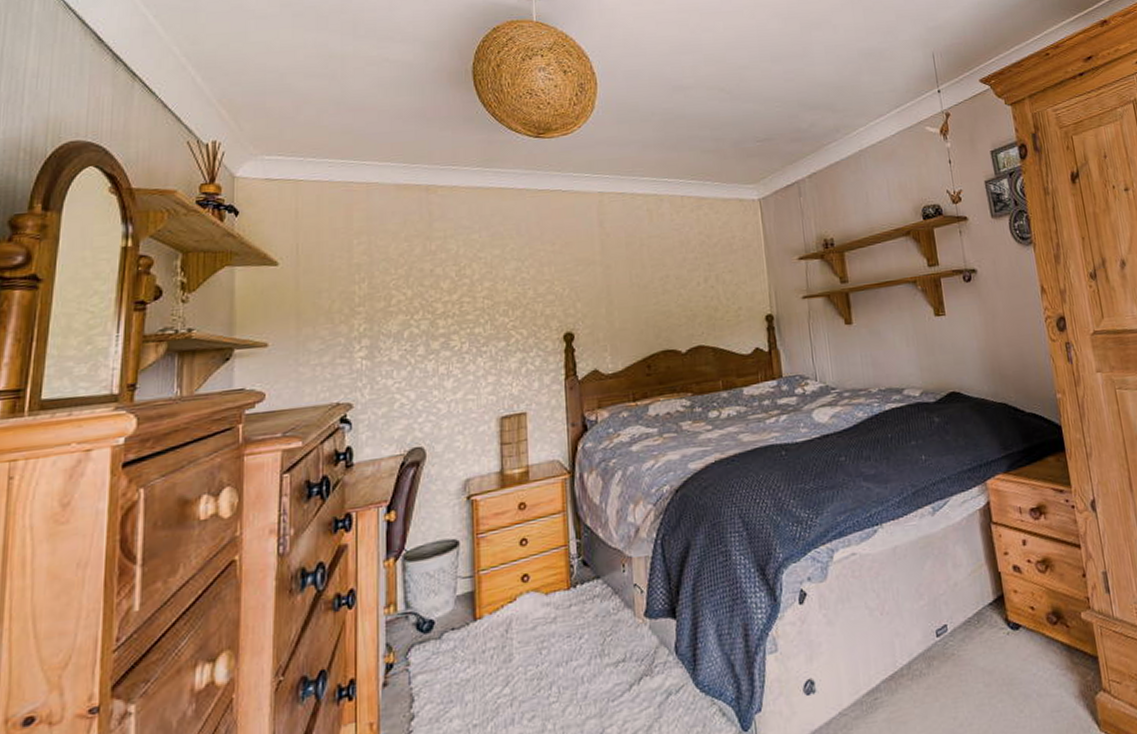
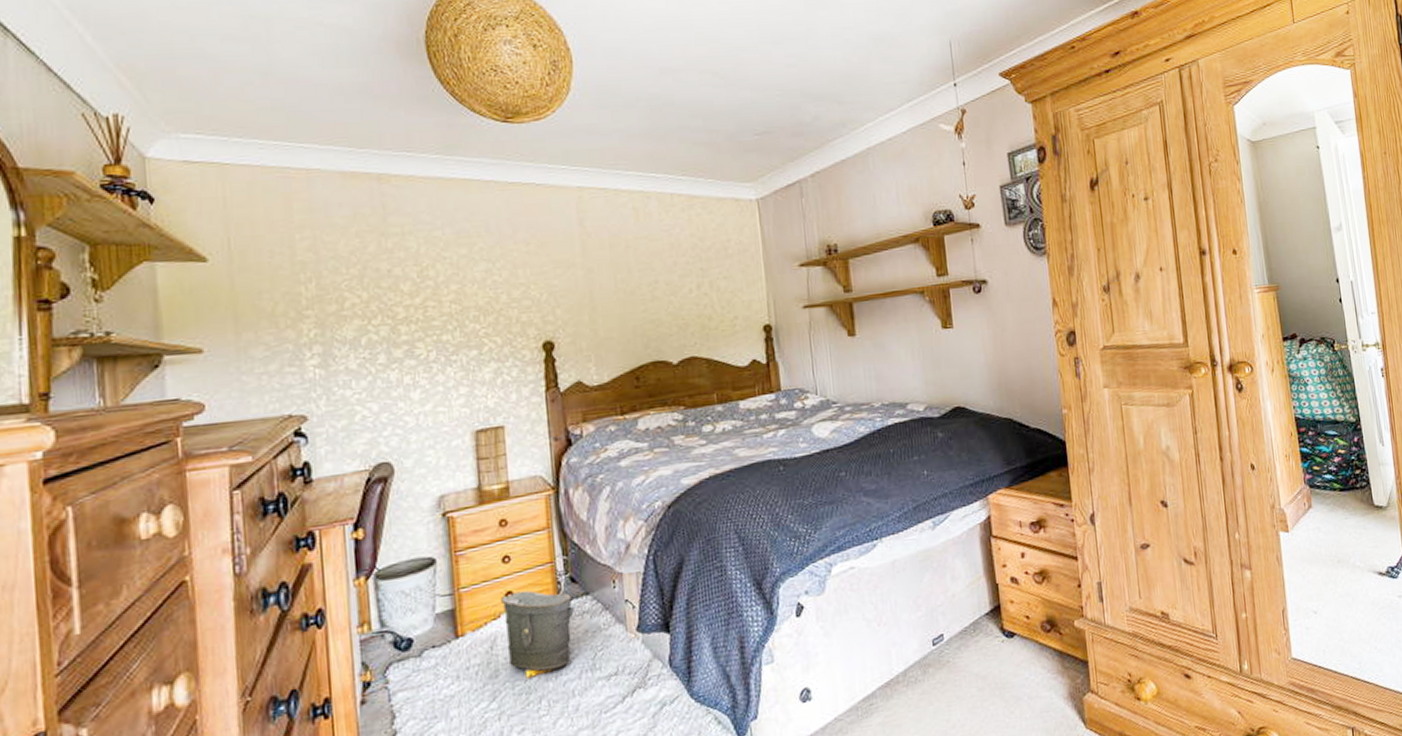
bag: none [517,573,586,663] -> present [501,590,574,678]

